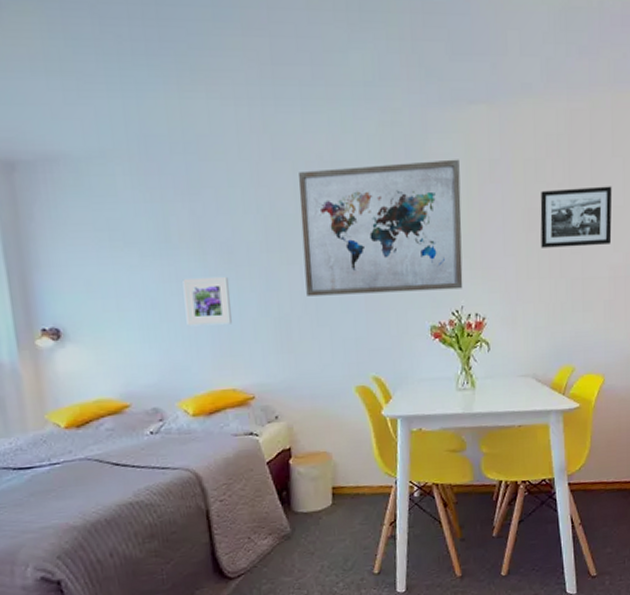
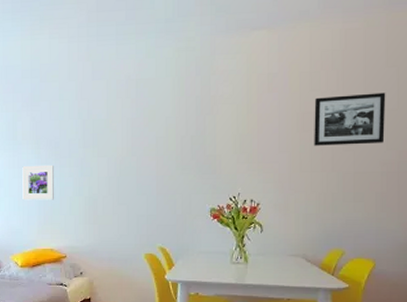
wall art: present [299,159,463,296] -> none [110,74,242,181]

